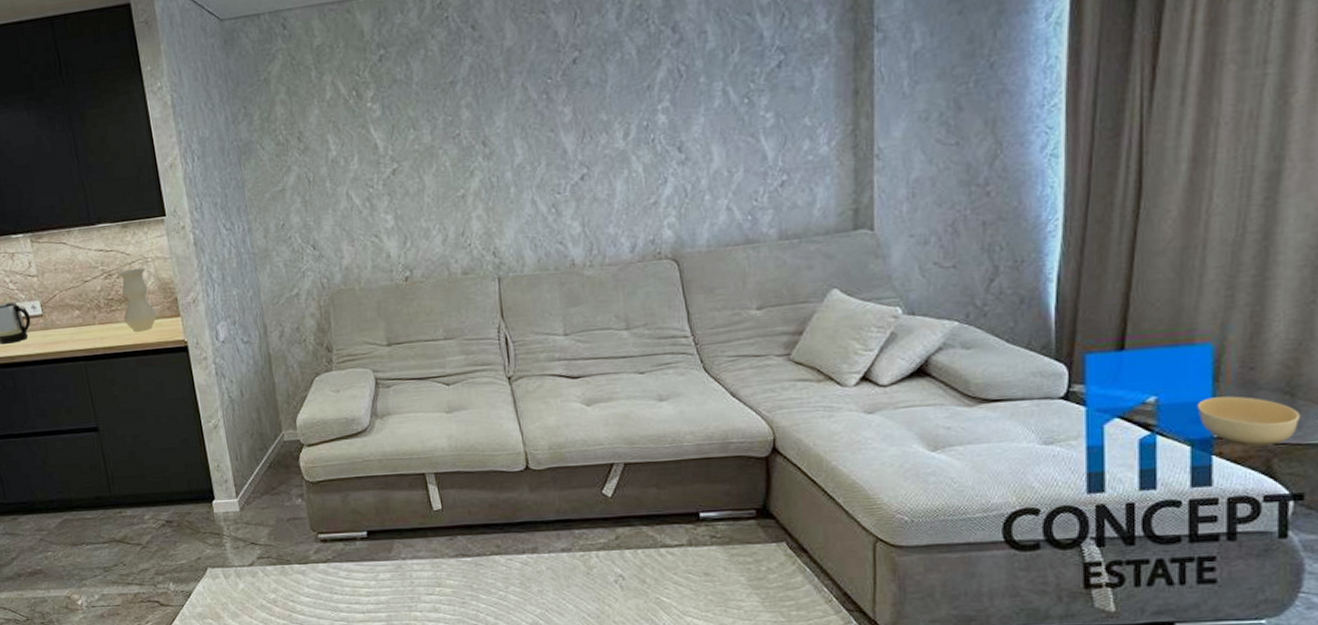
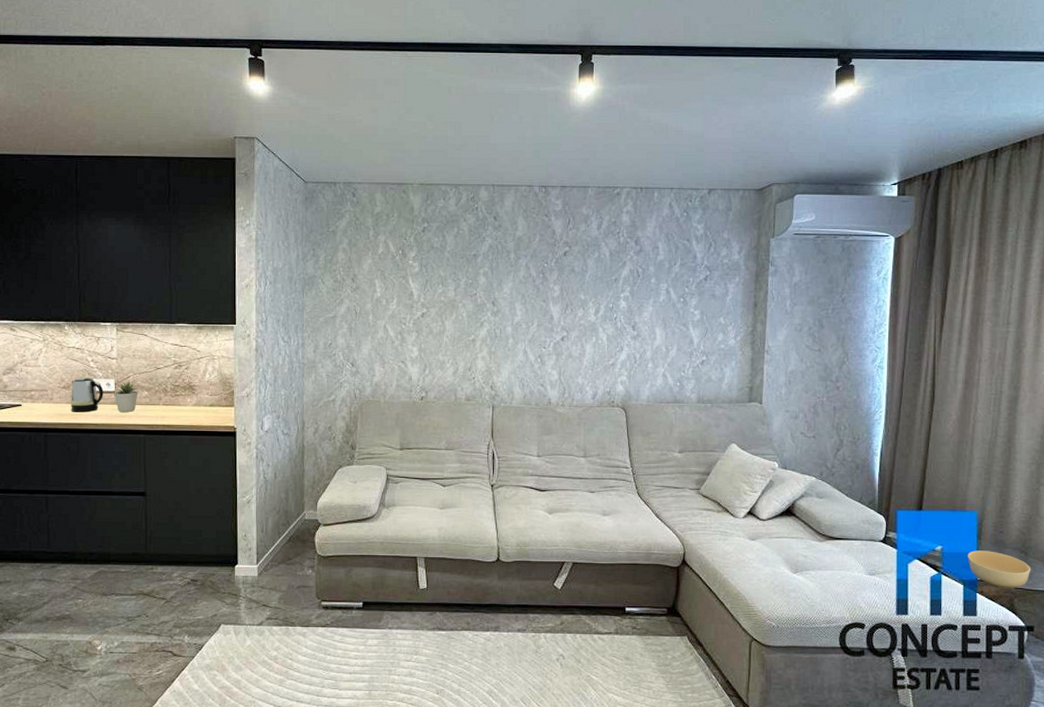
potted plant: none [41,299,70,339] -> present [114,380,138,413]
vase: present [118,267,157,332] -> none [185,363,215,415]

